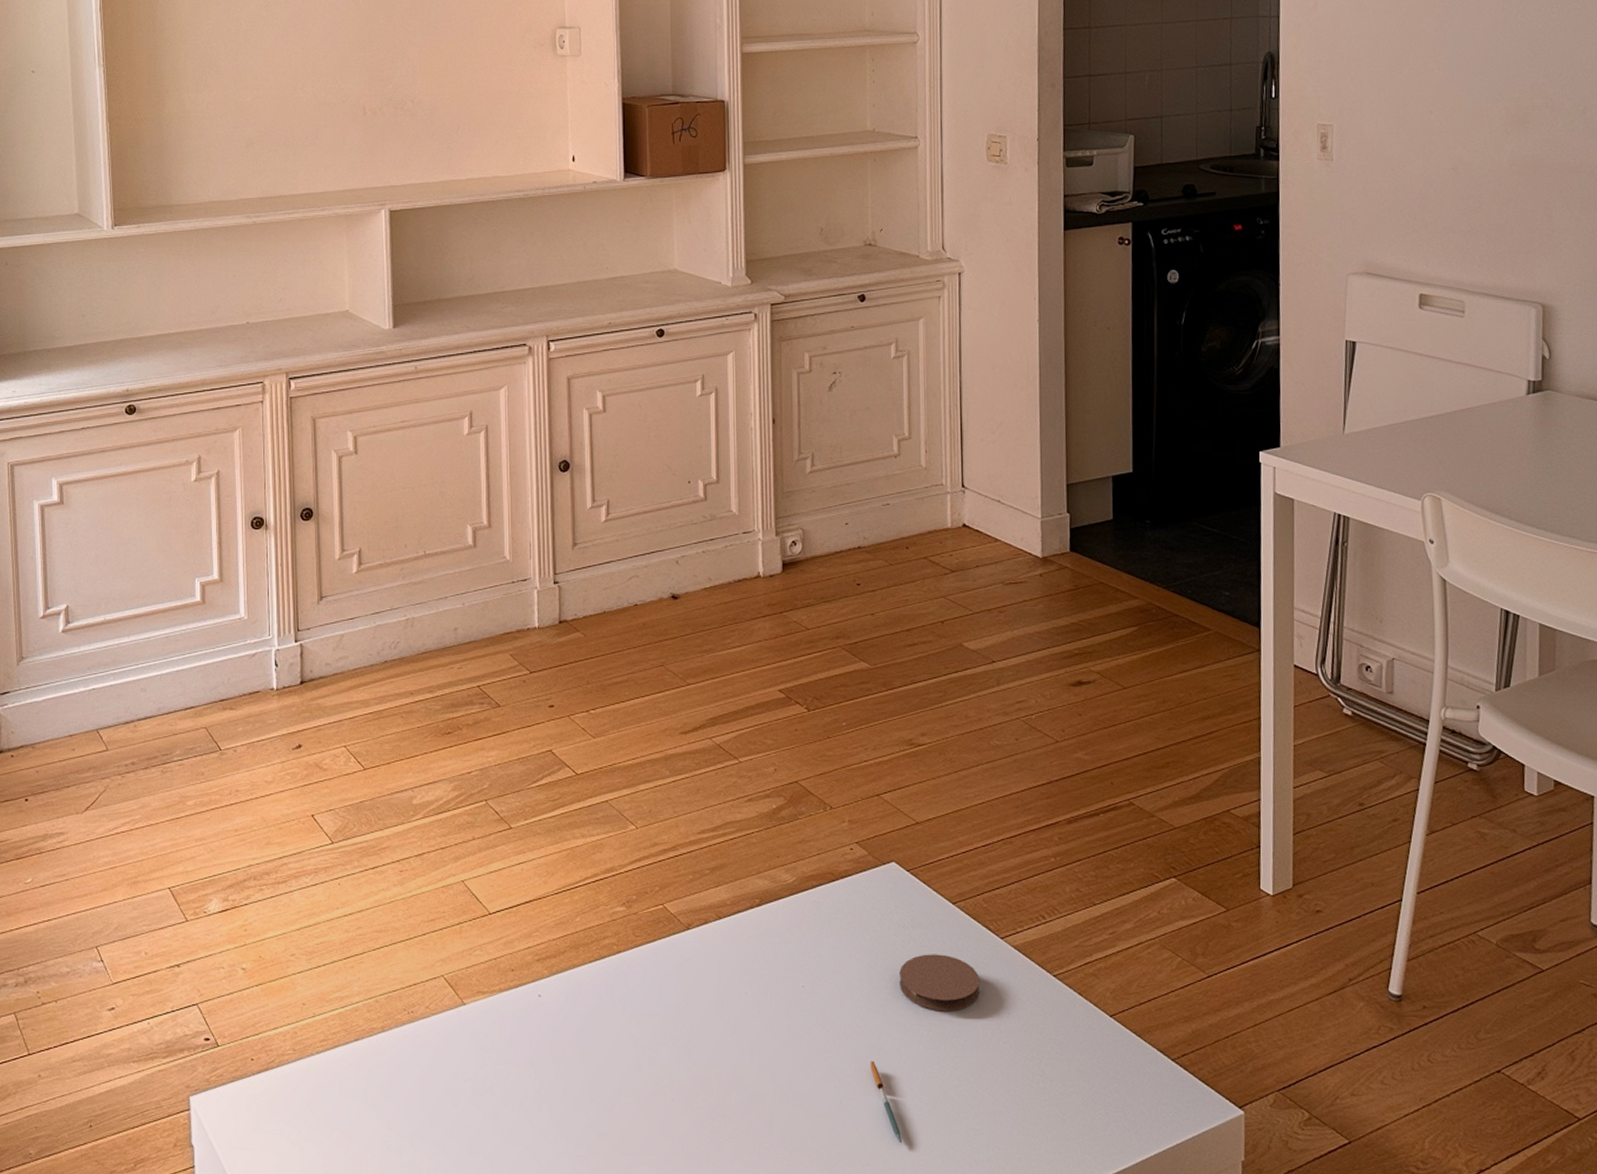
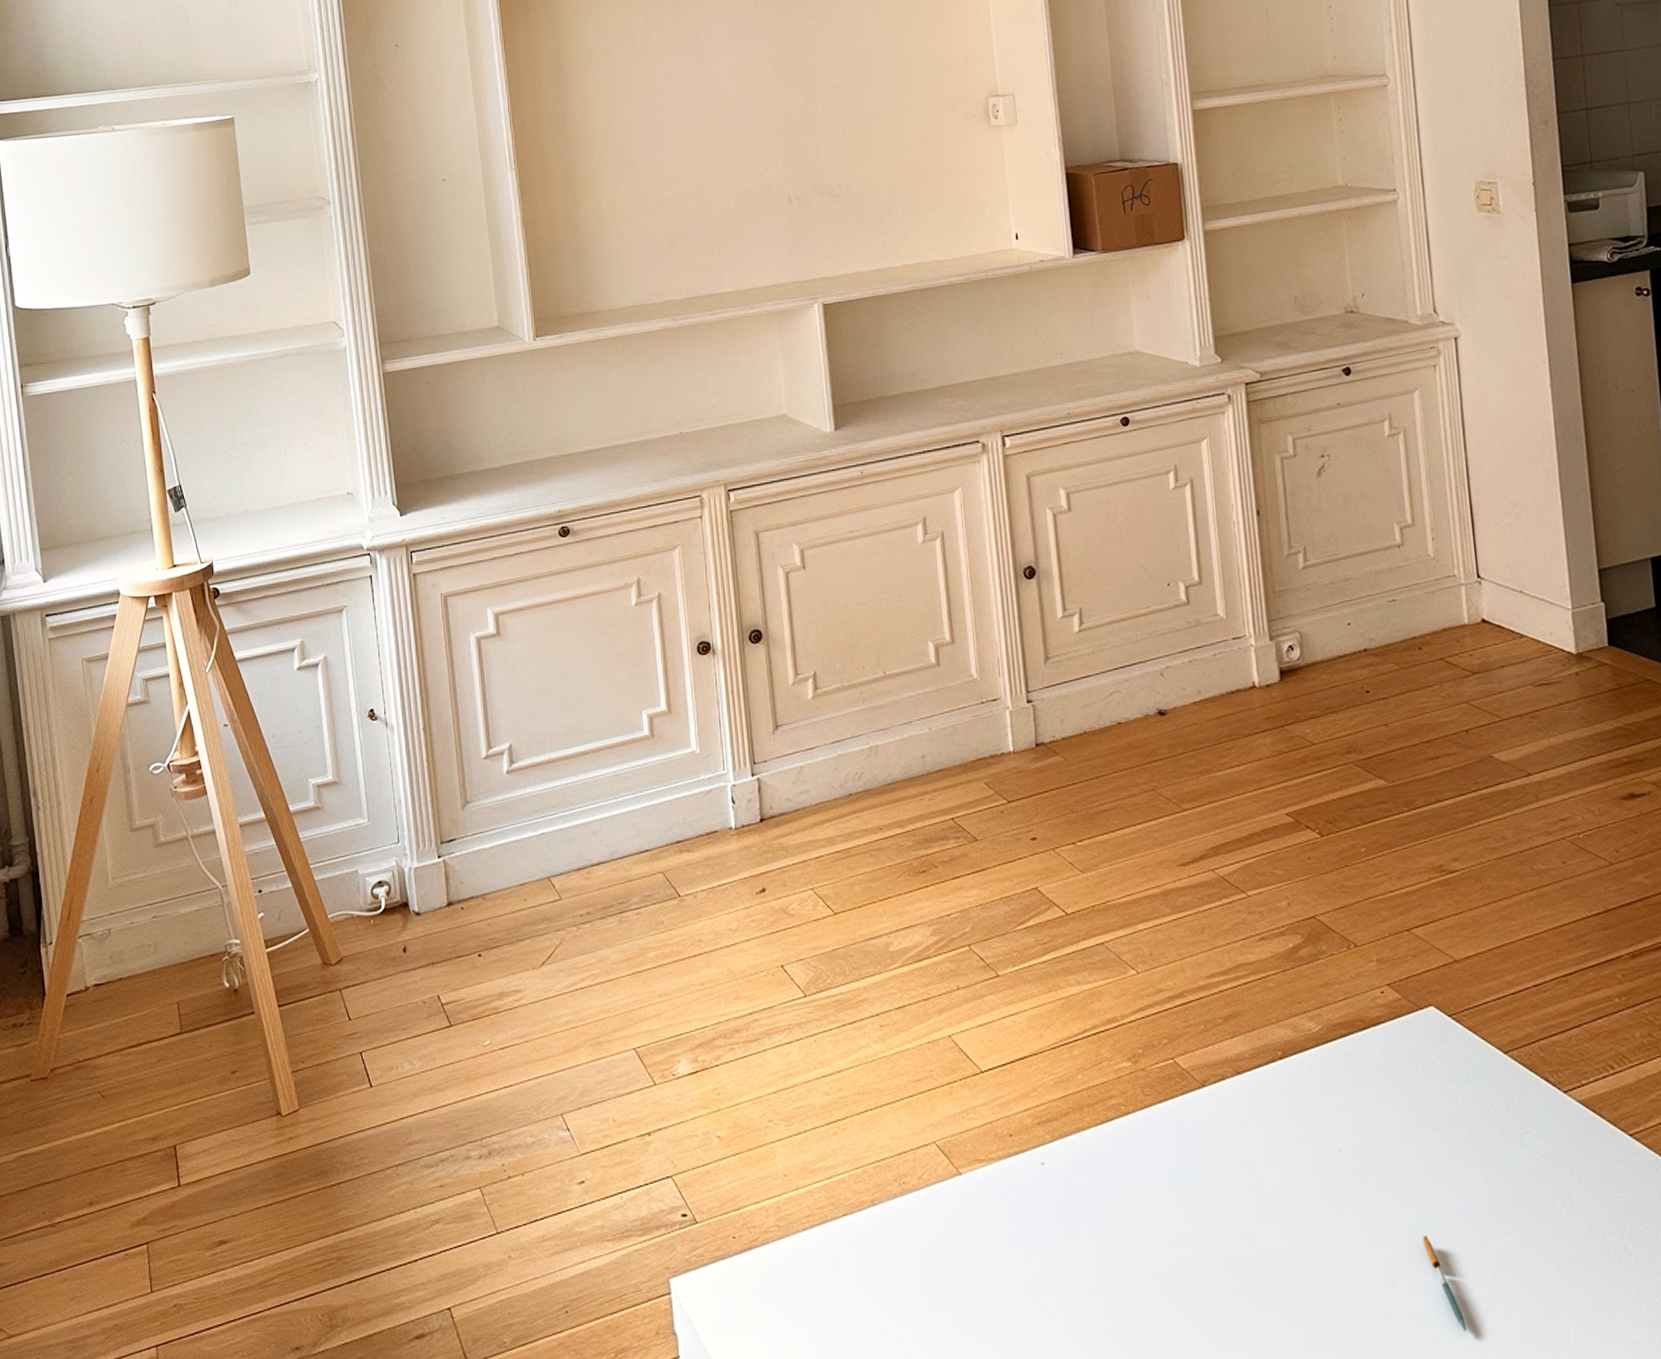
coaster: present [899,954,981,1012] -> none [1448,1111,1545,1178]

